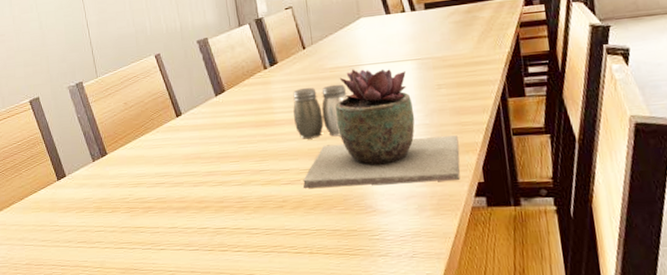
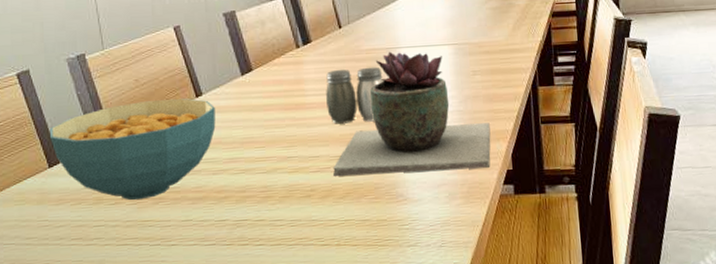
cereal bowl: none [57,118,195,210] -> present [50,98,216,201]

